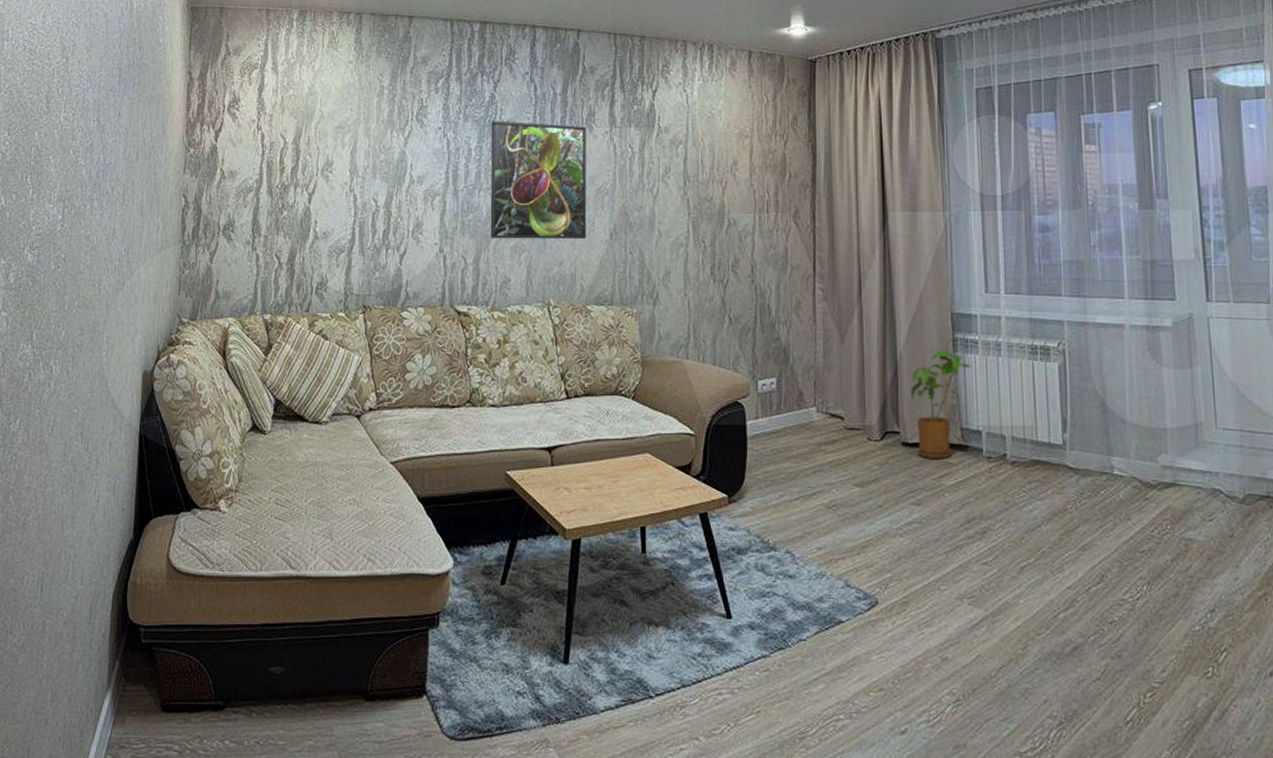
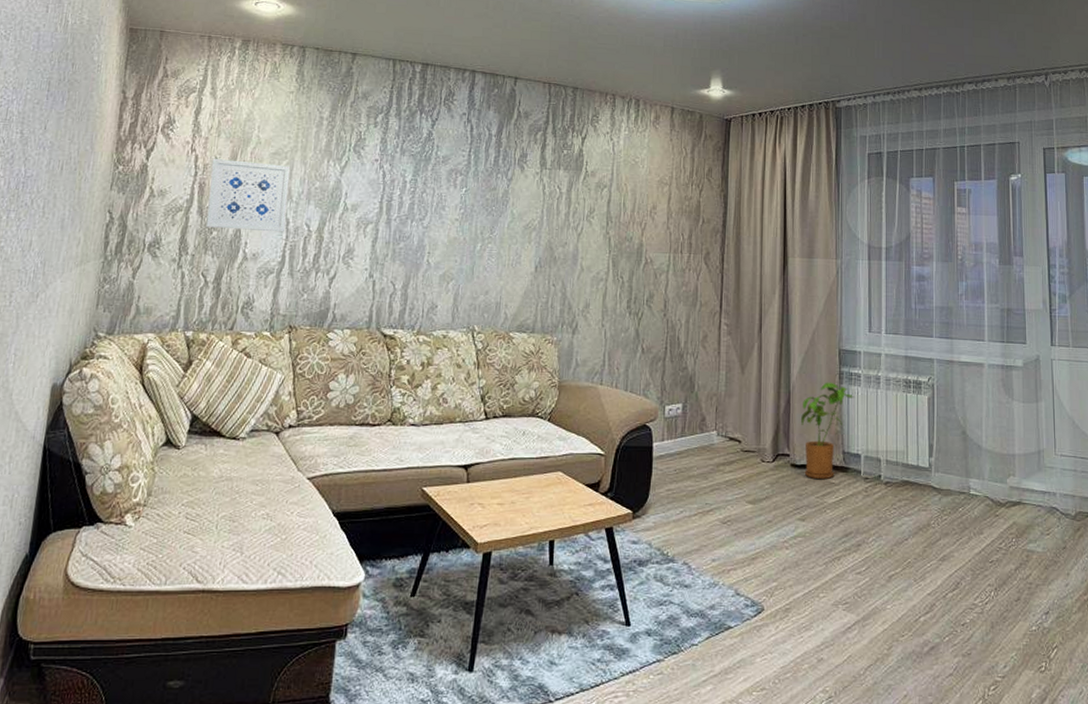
wall art: none [276,135,355,209] -> present [206,158,291,232]
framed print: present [490,121,587,239] -> none [420,156,518,270]

